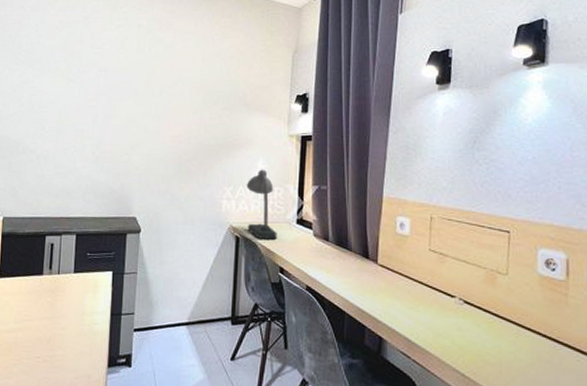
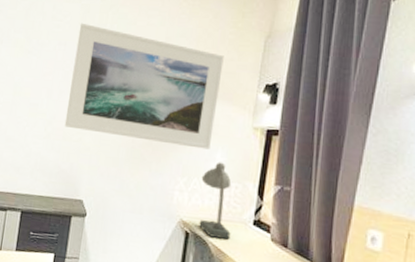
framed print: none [112,49,257,159] -> present [64,23,224,150]

